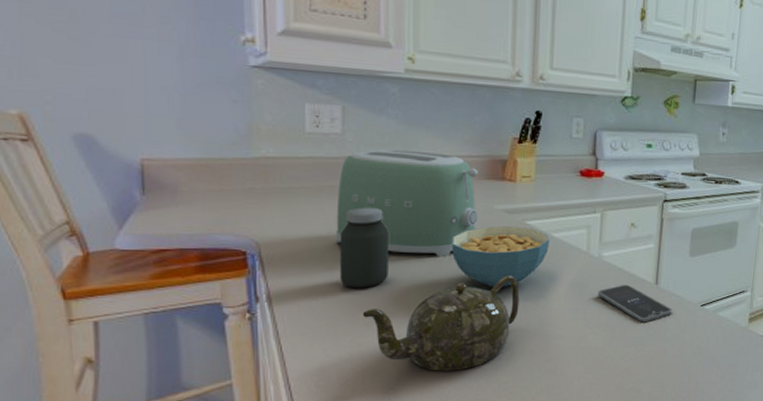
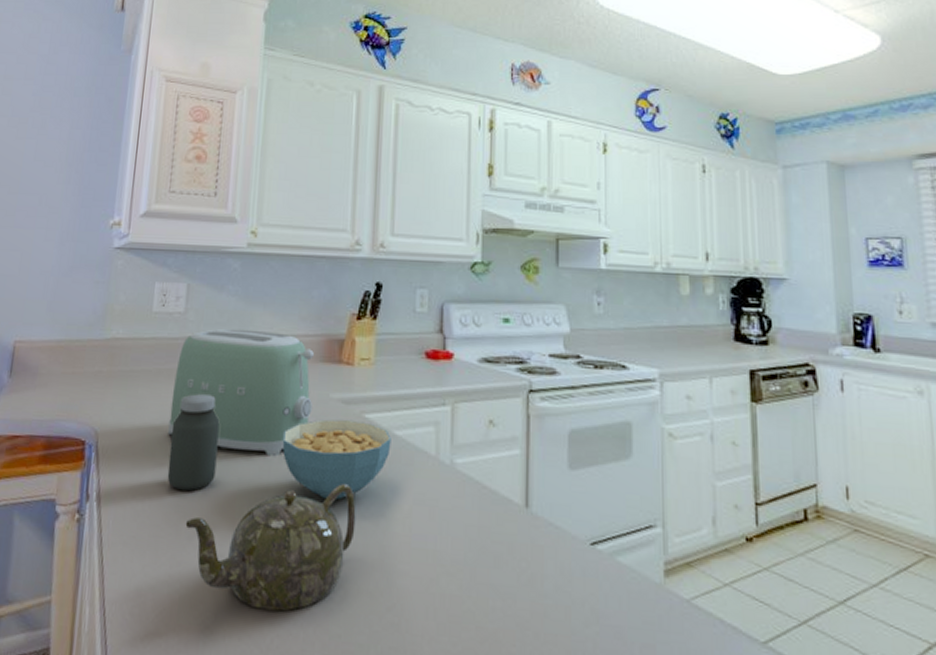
smartphone: present [598,284,672,323] -> none [451,504,551,564]

